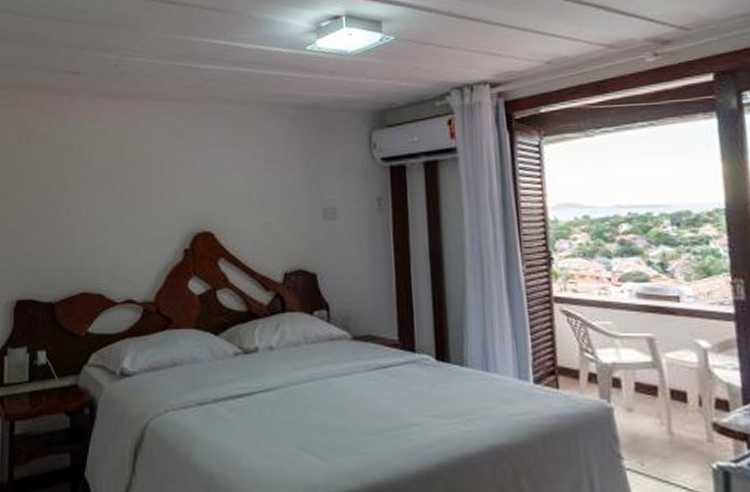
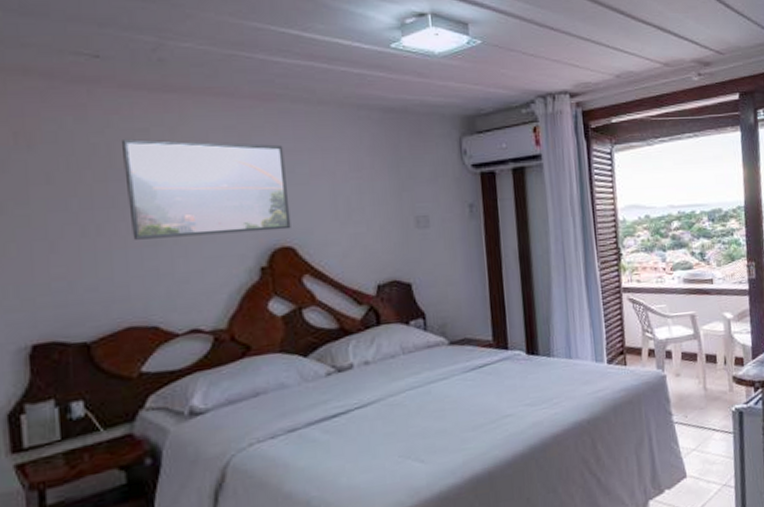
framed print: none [89,137,211,220] -> present [122,139,291,240]

